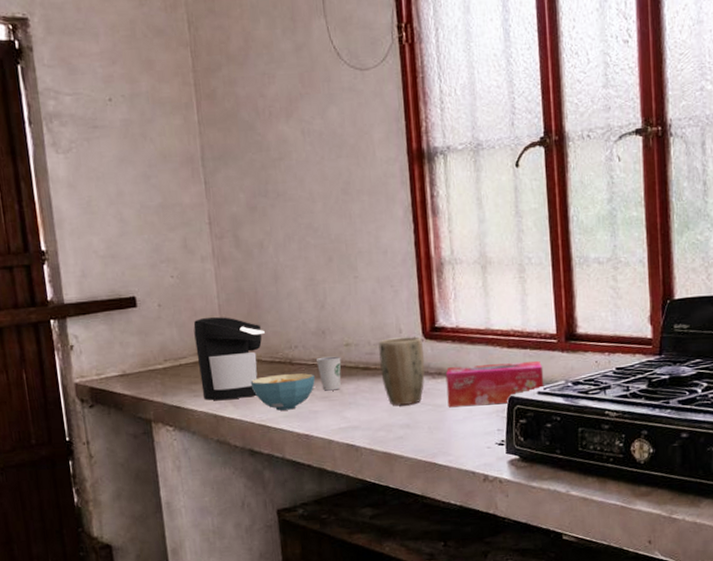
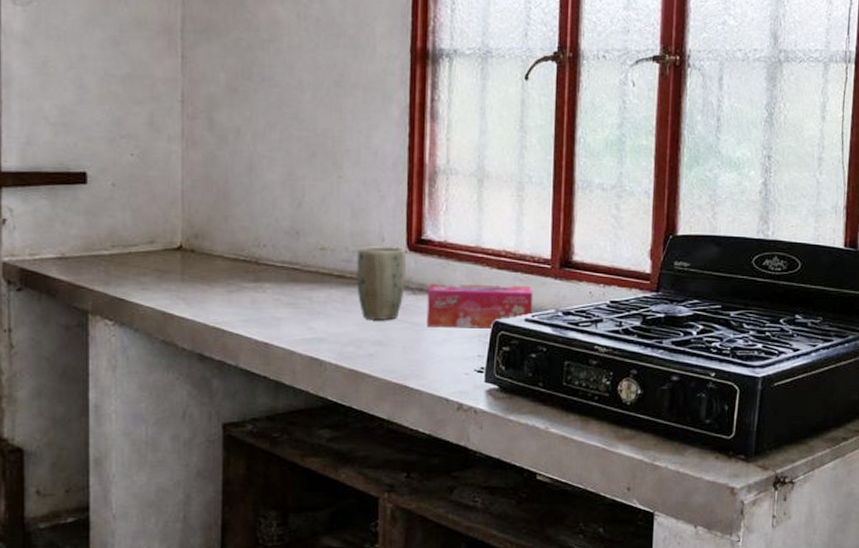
coffee maker: present [193,316,265,401] -> none [150,203,231,297]
cereal bowl: present [250,373,315,411] -> none [208,274,282,314]
dixie cup: present [315,356,342,391] -> none [285,259,314,297]

